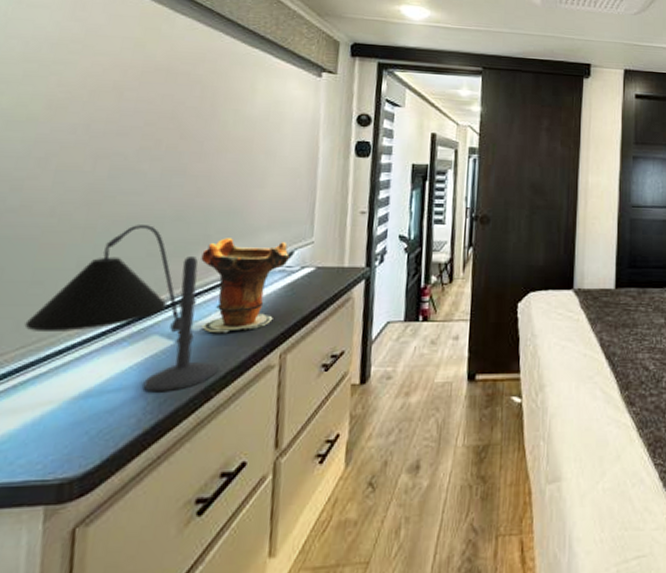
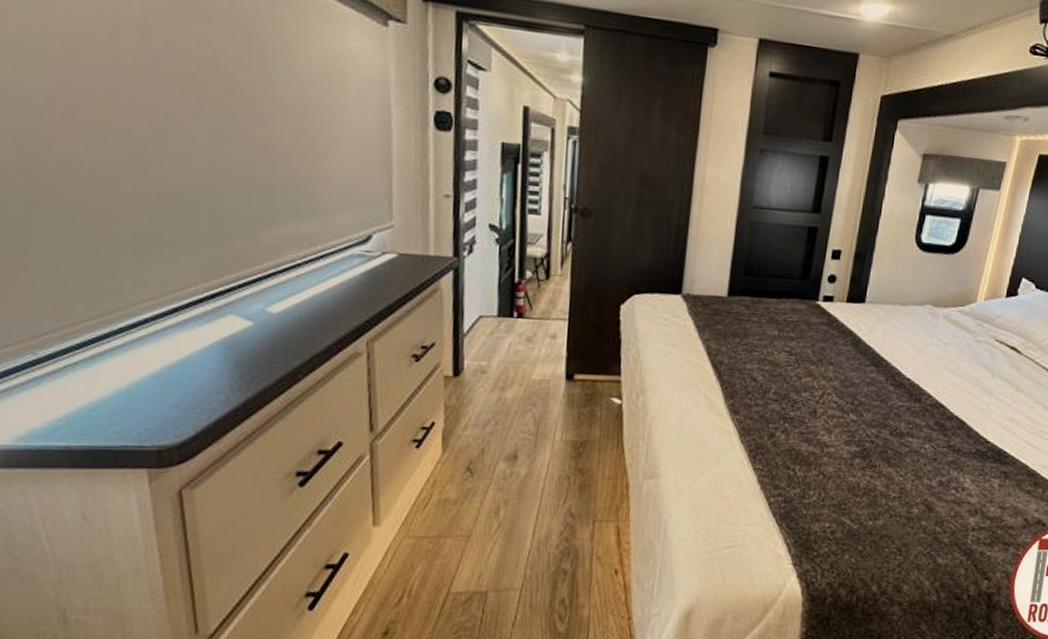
desk lamp: present [24,225,217,393] -> none [89,194,302,372]
decorative vase: present [200,238,289,333] -> none [270,215,368,317]

